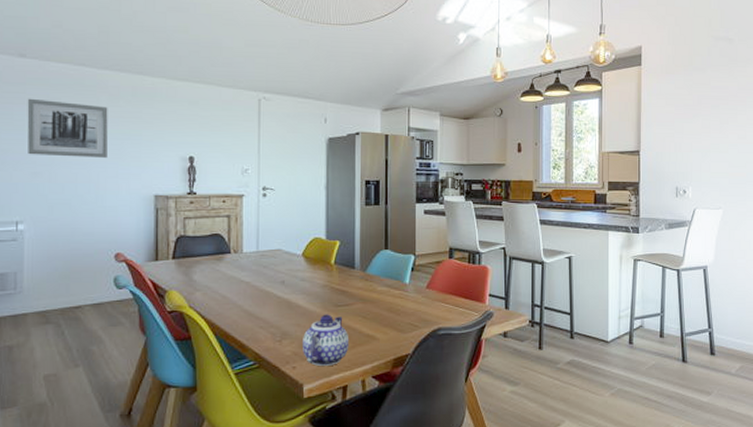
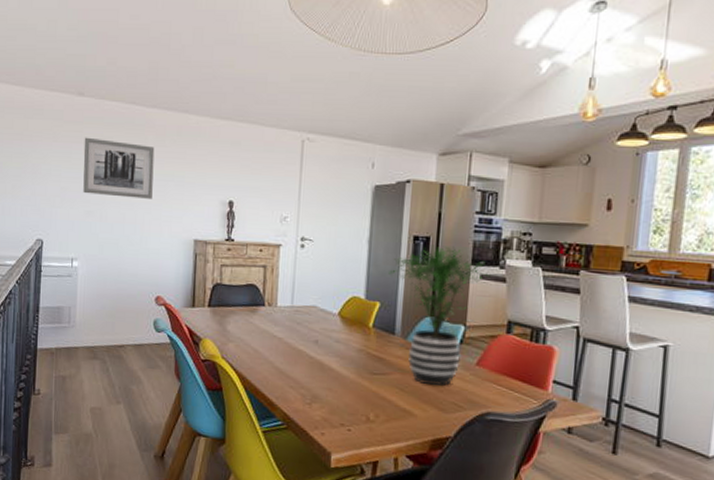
teapot: present [303,314,349,367] -> none [333,381,384,438]
potted plant: none [346,188,432,311] -> present [389,246,491,387]

